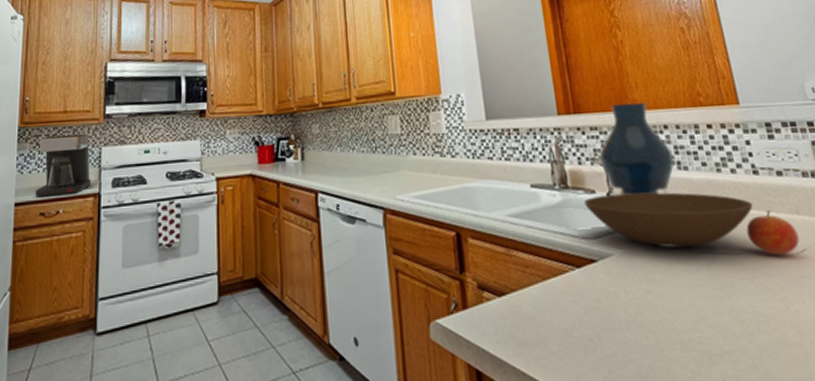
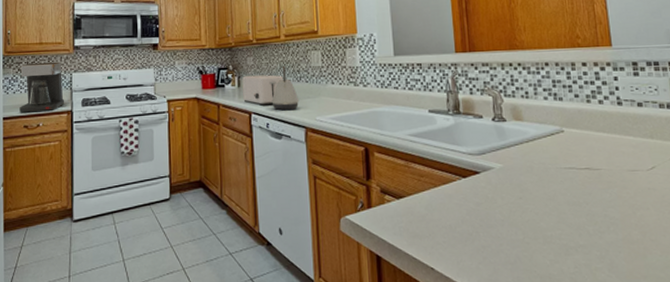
toaster: none [306,145,356,183] -> present [242,75,284,106]
kettle: none [342,133,376,189] -> present [271,65,300,111]
bowl: present [584,192,753,247] -> none [473,118,615,163]
vase: present [599,102,675,196] -> none [488,43,552,120]
fruit: present [746,210,800,256] -> none [607,135,651,172]

